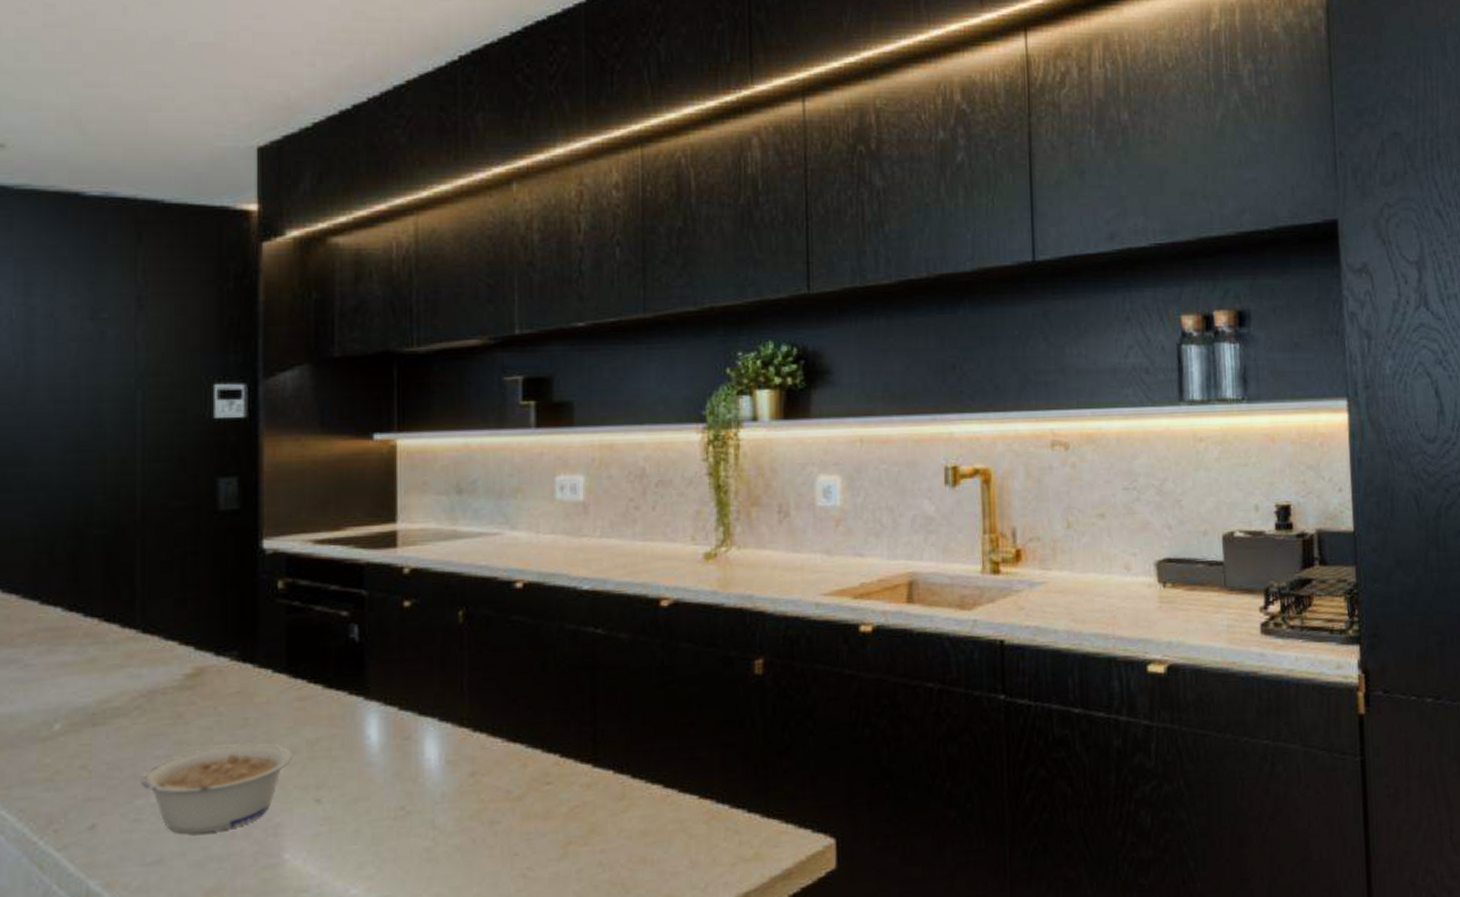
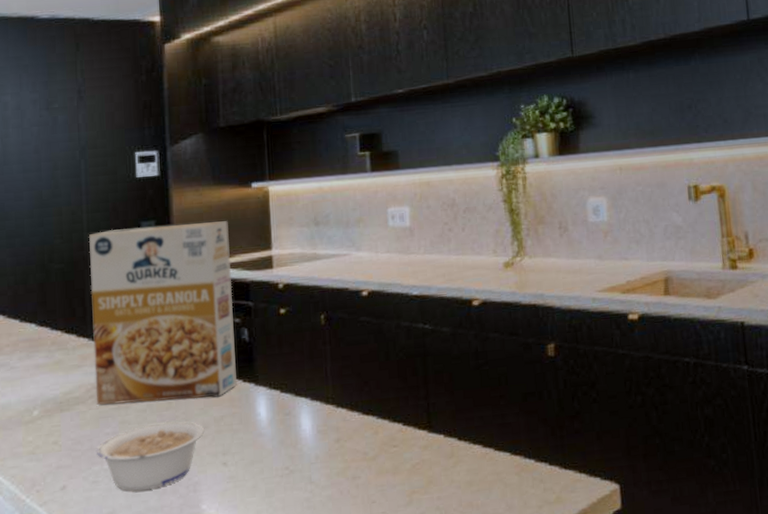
cereal box: none [142,482,341,719] -> present [88,221,237,405]

